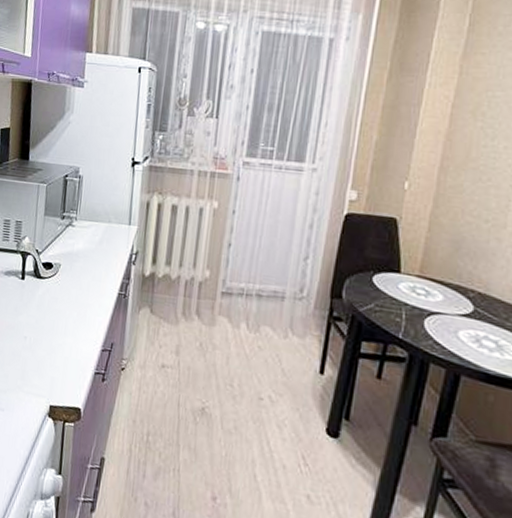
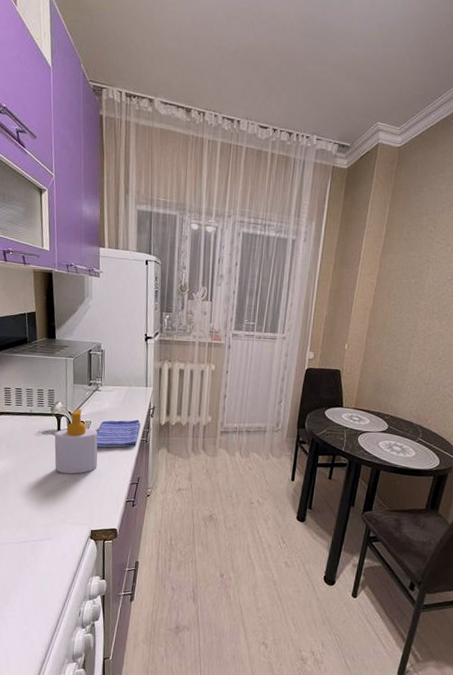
soap bottle: none [15,247,68,330] -> present [54,409,98,474]
dish towel: none [64,264,120,302] -> present [96,419,141,448]

